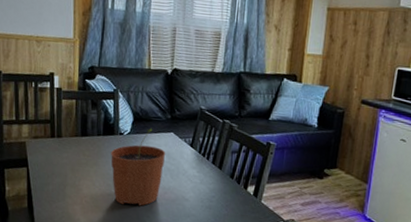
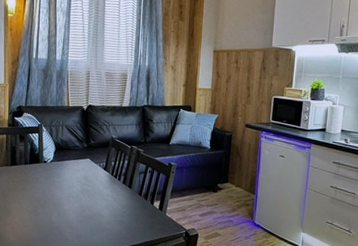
plant pot: present [111,128,166,206] -> none [36,156,84,224]

